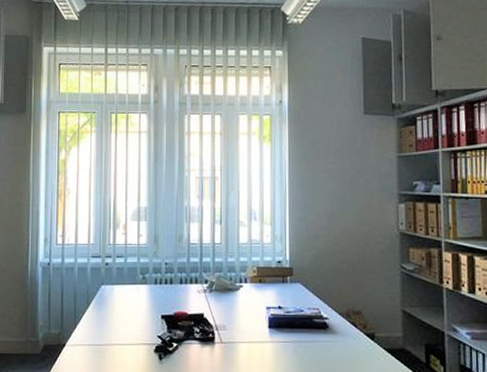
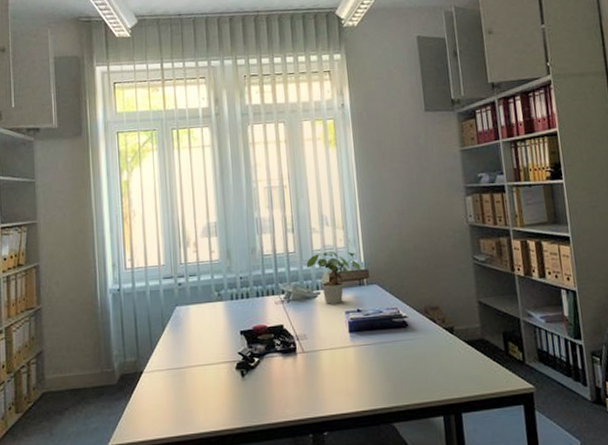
potted plant: none [231,245,286,298] -> present [306,250,361,304]

